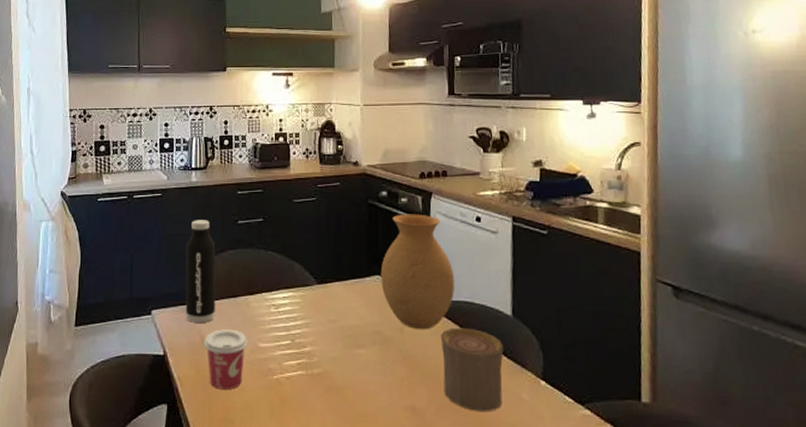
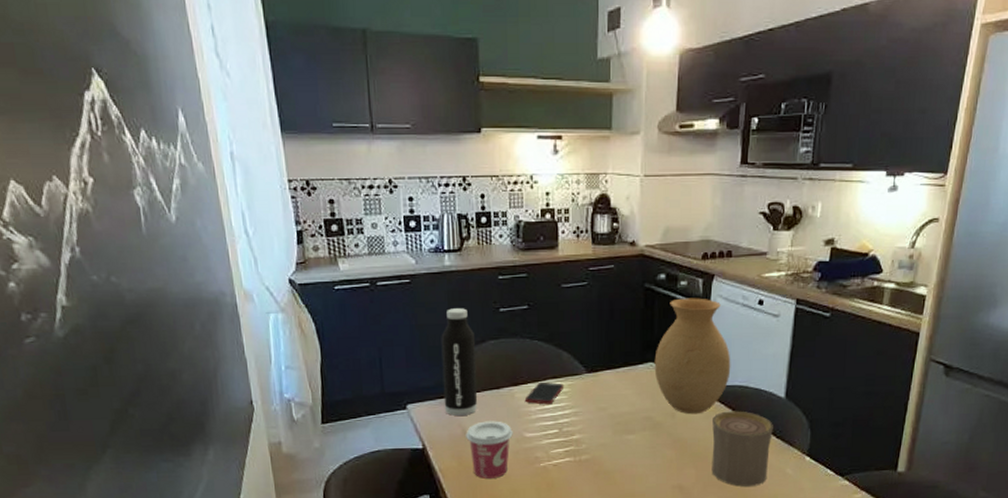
cell phone: none [260,291,296,315] -> present [525,381,564,405]

